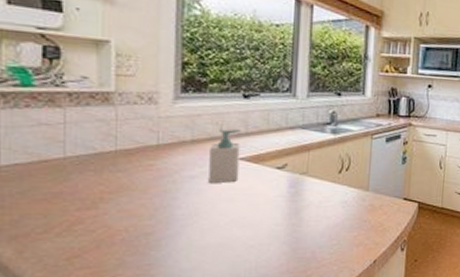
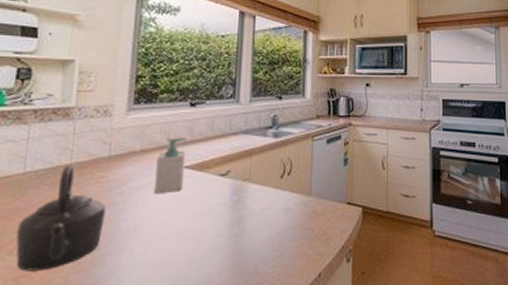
kettle: none [63,152,158,253] -> present [15,165,106,271]

